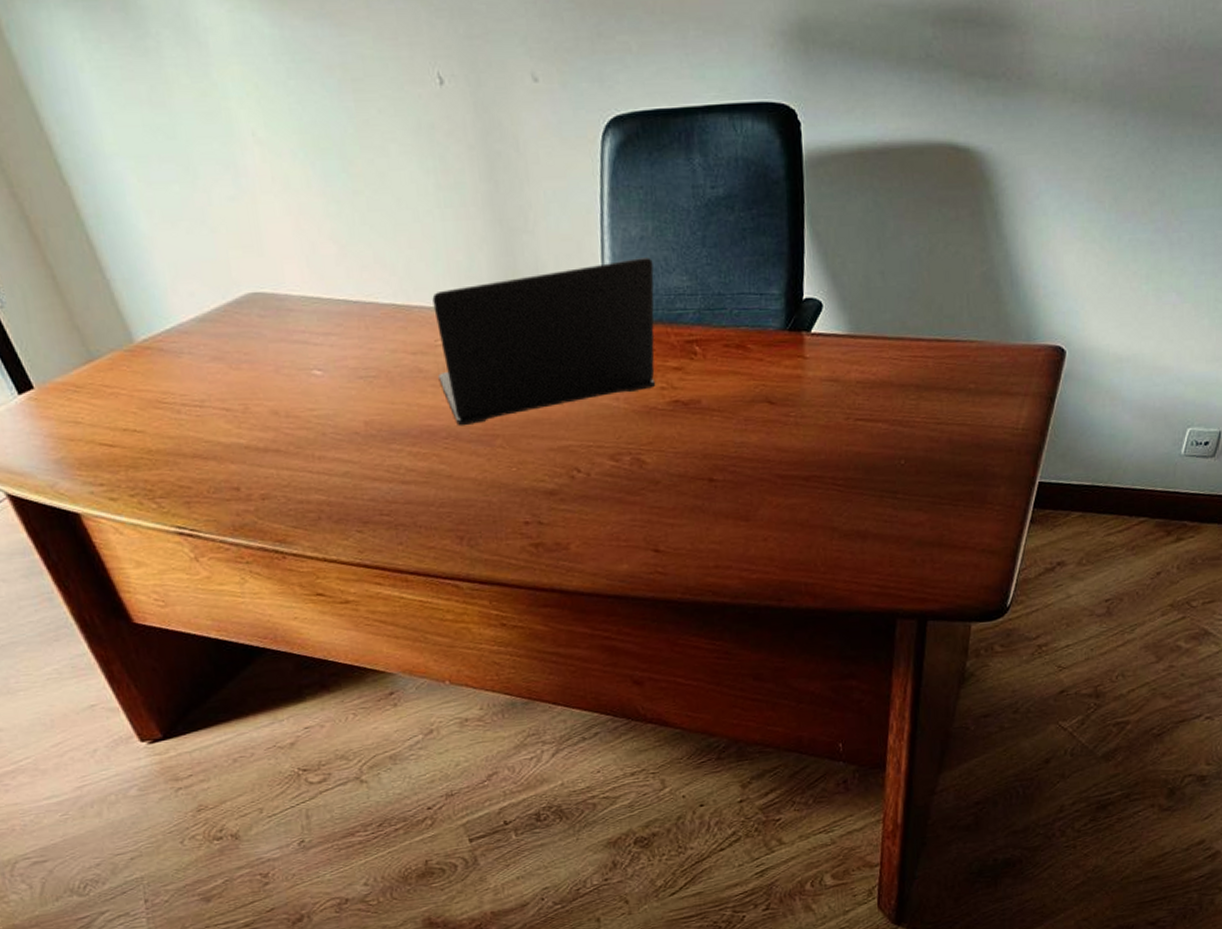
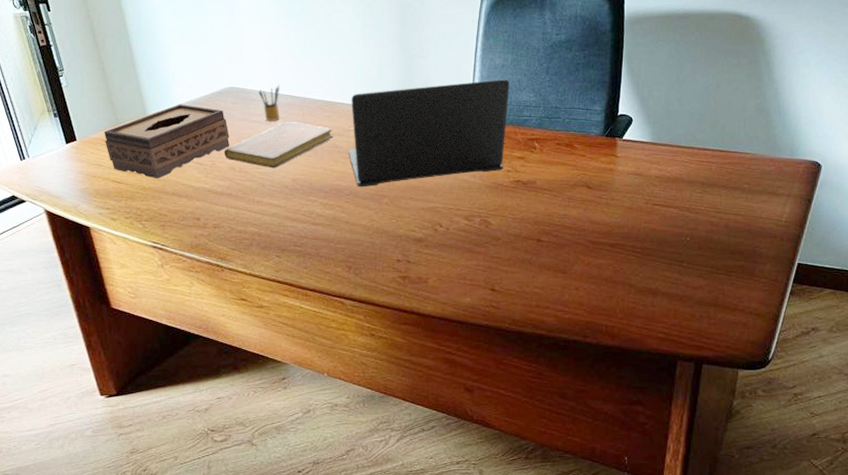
tissue box: none [73,323,267,436] -> present [104,104,230,179]
notebook: none [258,337,414,409] -> present [224,121,333,169]
pencil box: none [296,284,334,340] -> present [258,84,280,121]

